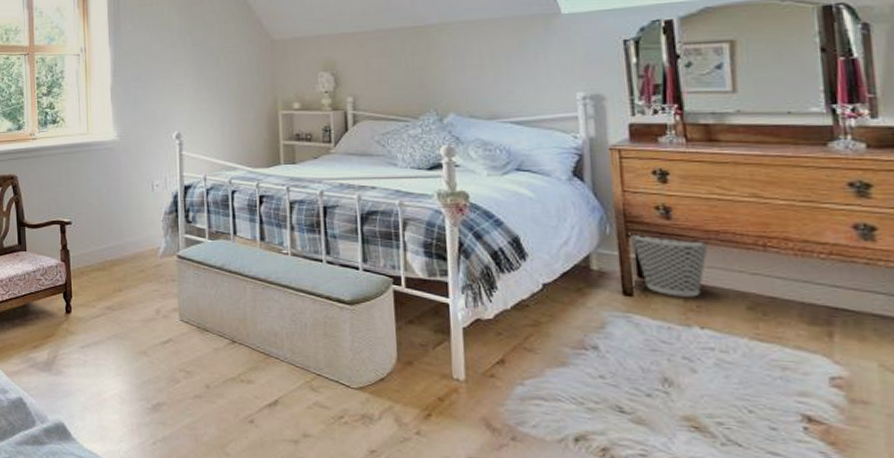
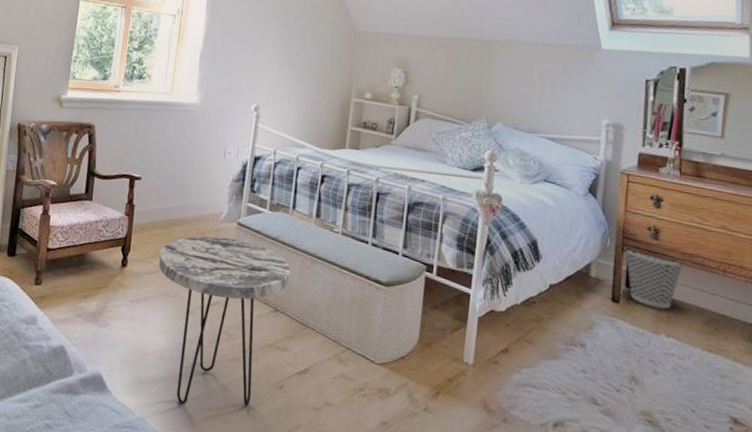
side table: none [102,272,242,448] -> present [158,236,290,407]

